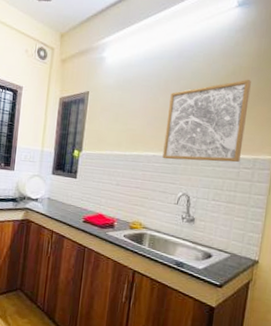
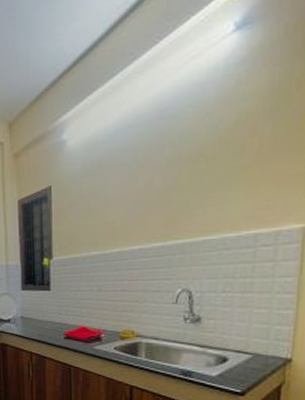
wall art: present [162,79,251,163] -> none [151,127,263,252]

